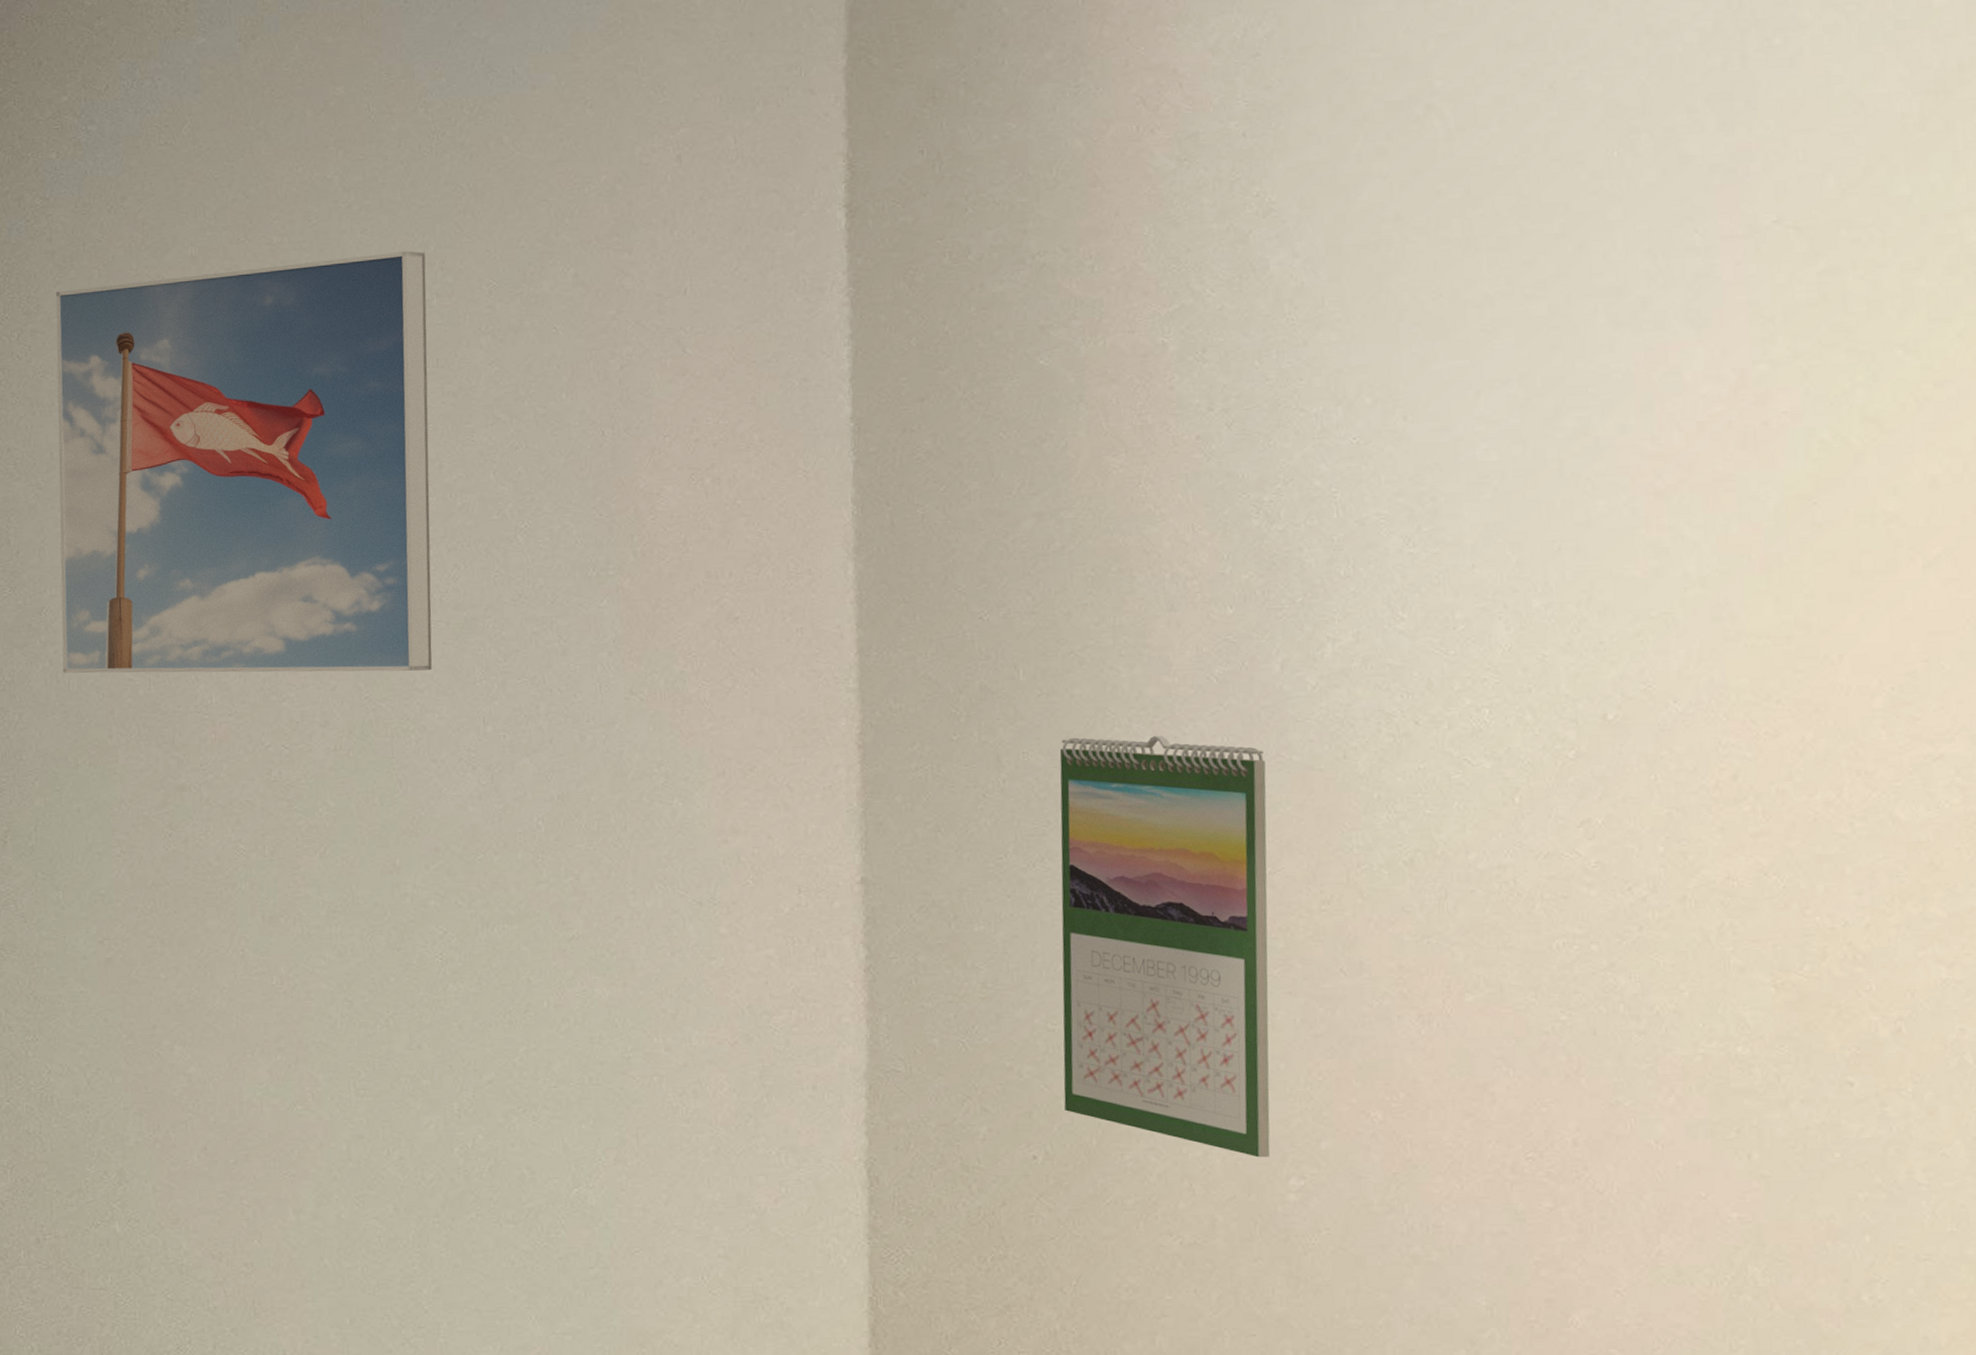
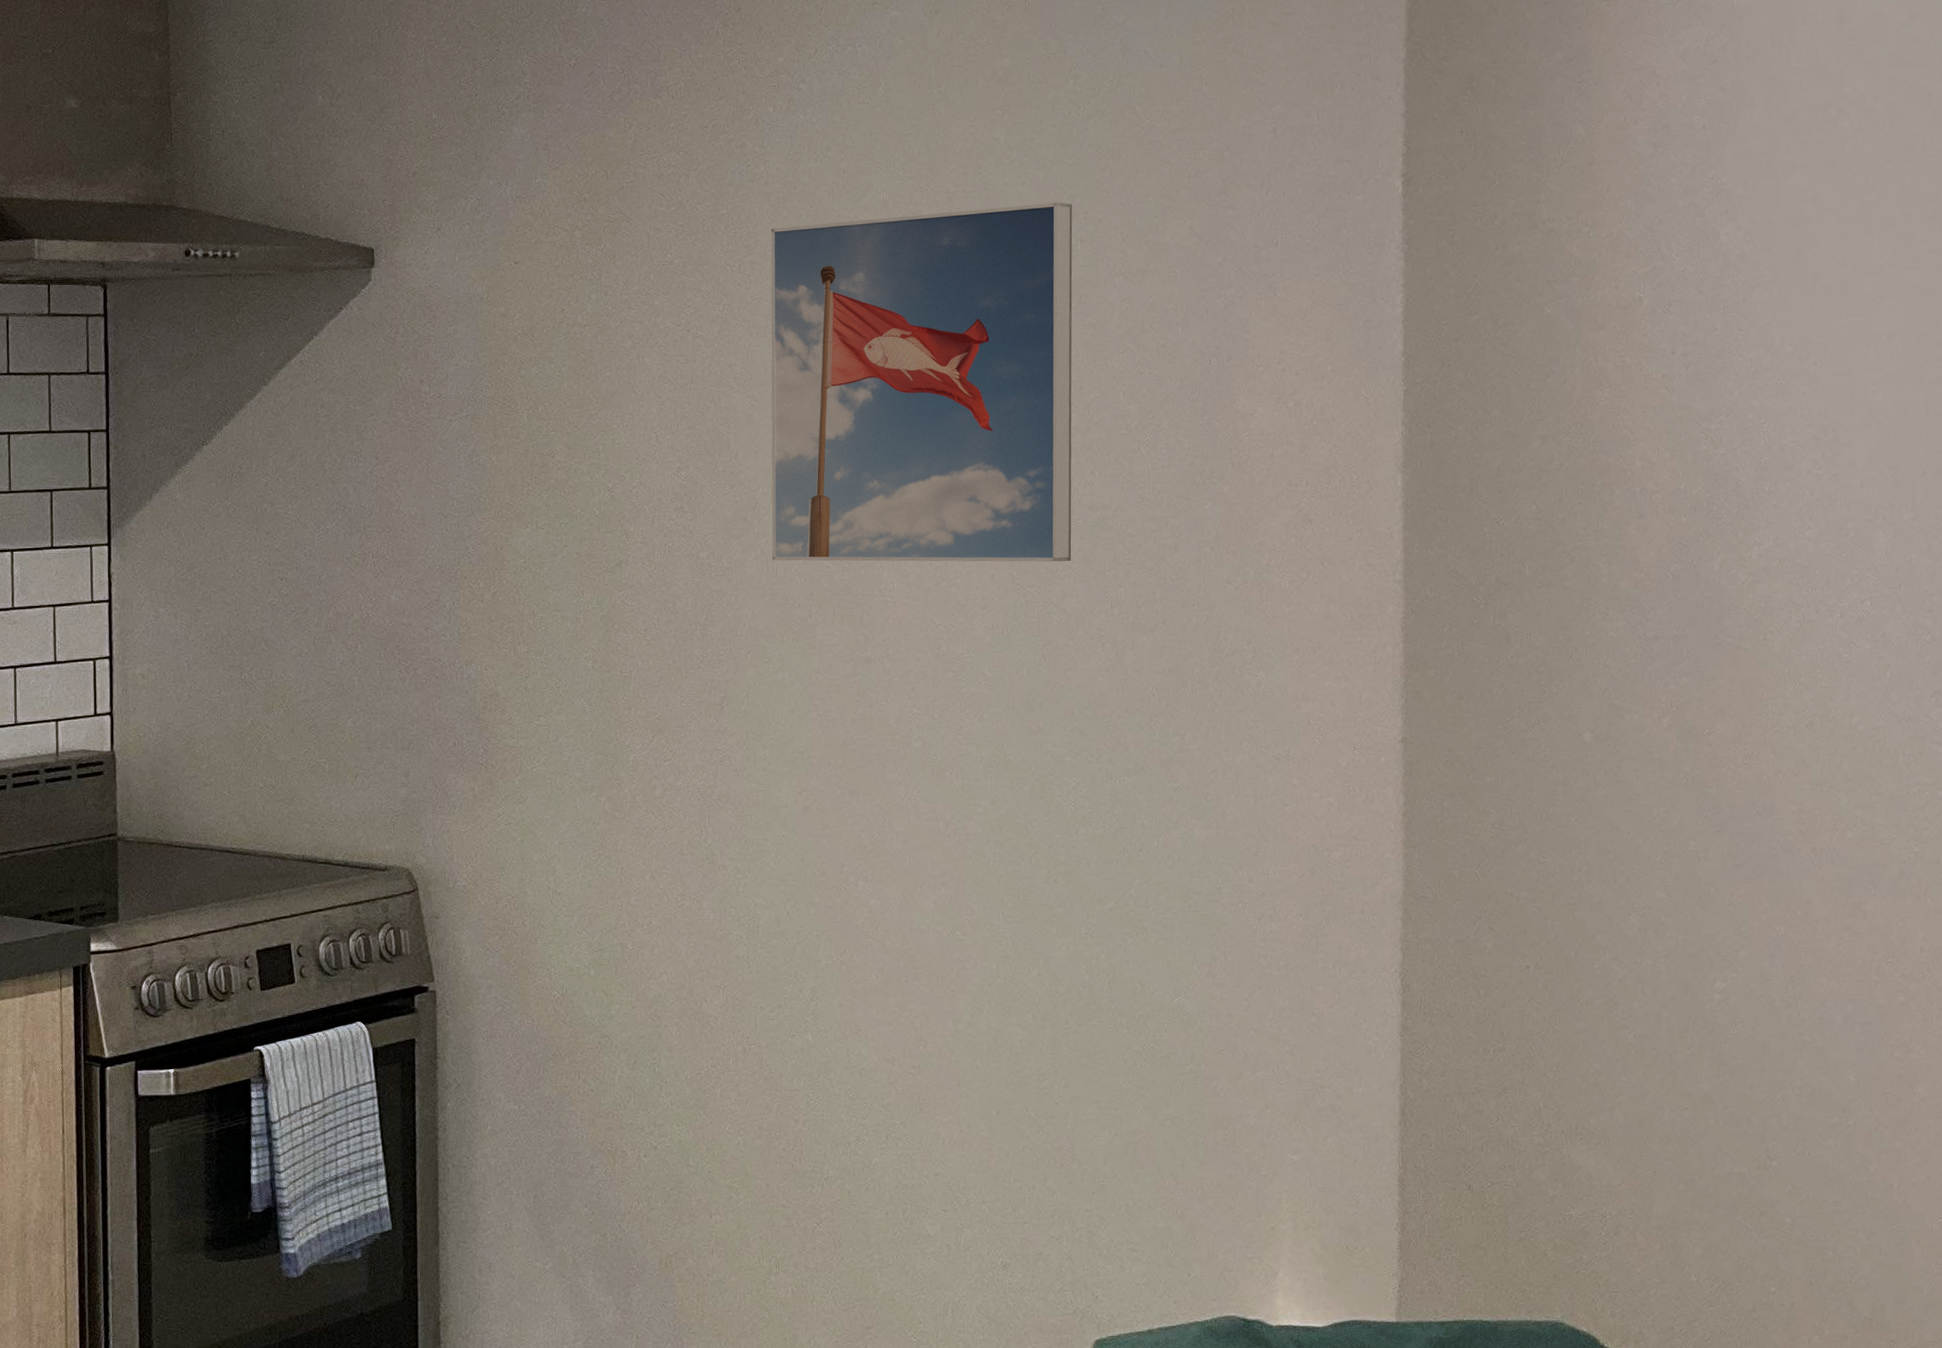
calendar: present [1059,735,1270,1158] -> none [1550,620,1707,965]

